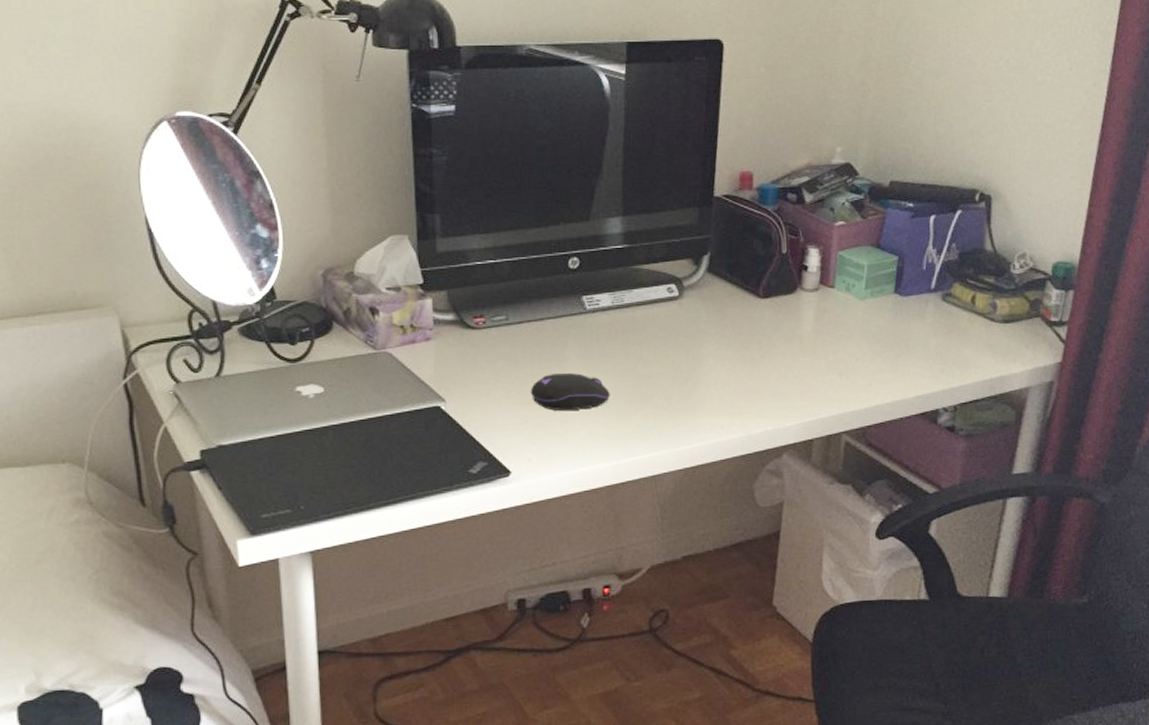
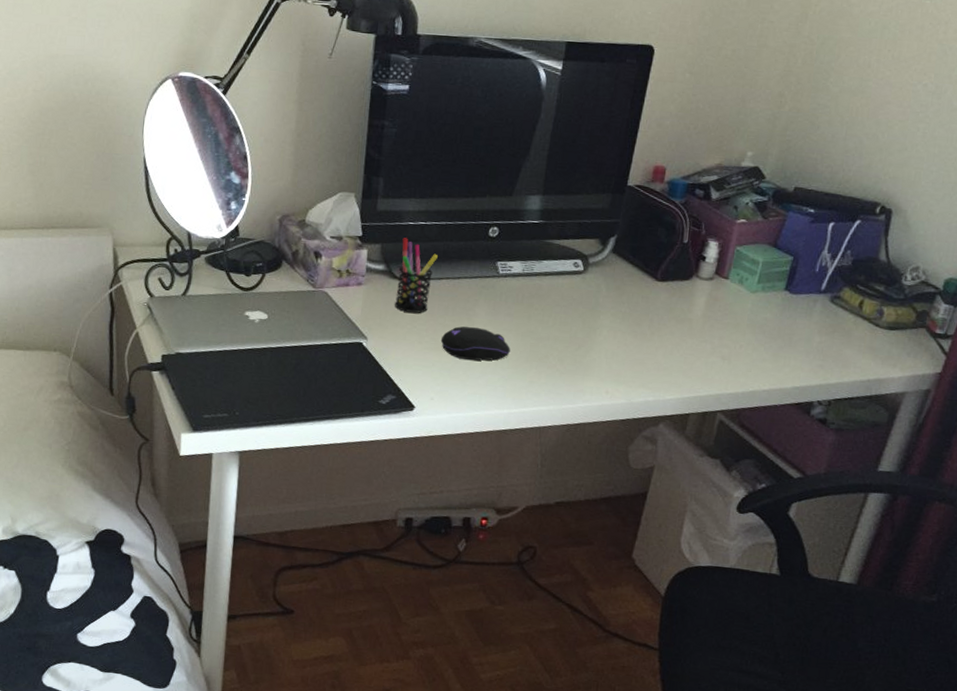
pen holder: none [471,280,514,365] -> present [395,238,438,313]

